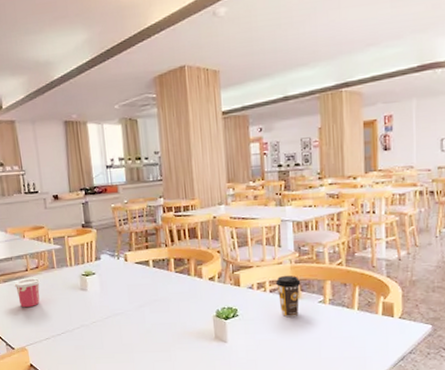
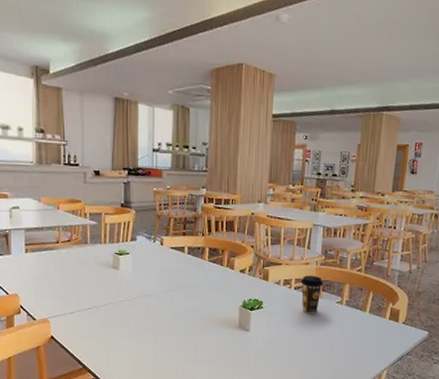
cup: present [14,278,41,308] -> none [43,250,72,280]

